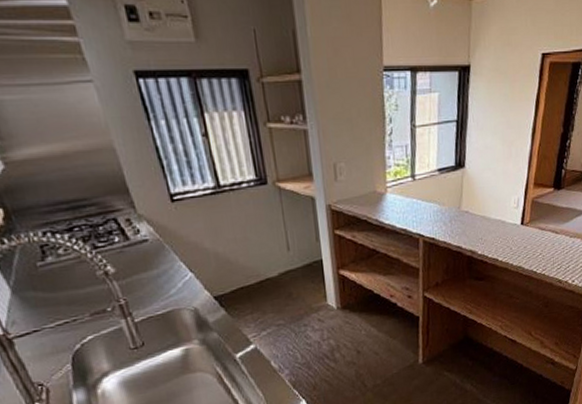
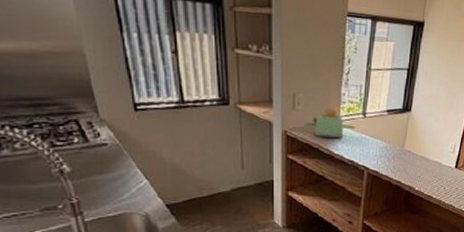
toaster: none [348,175,405,208] -> present [303,109,355,139]

